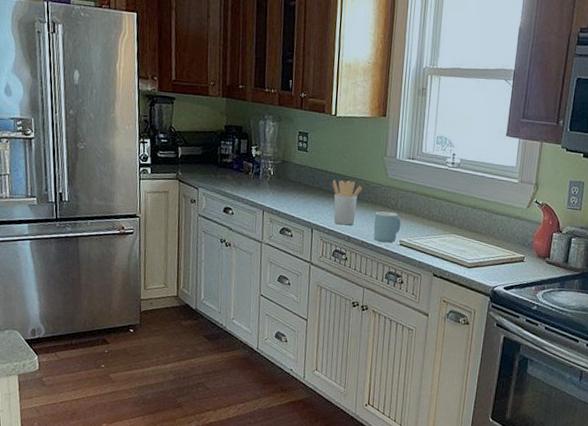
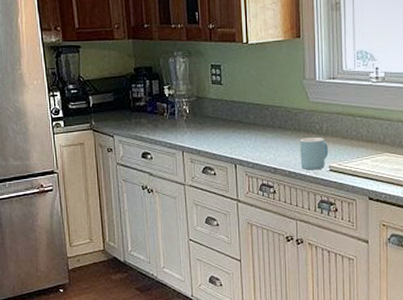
utensil holder: present [332,179,363,226] -> none [251,109,284,157]

